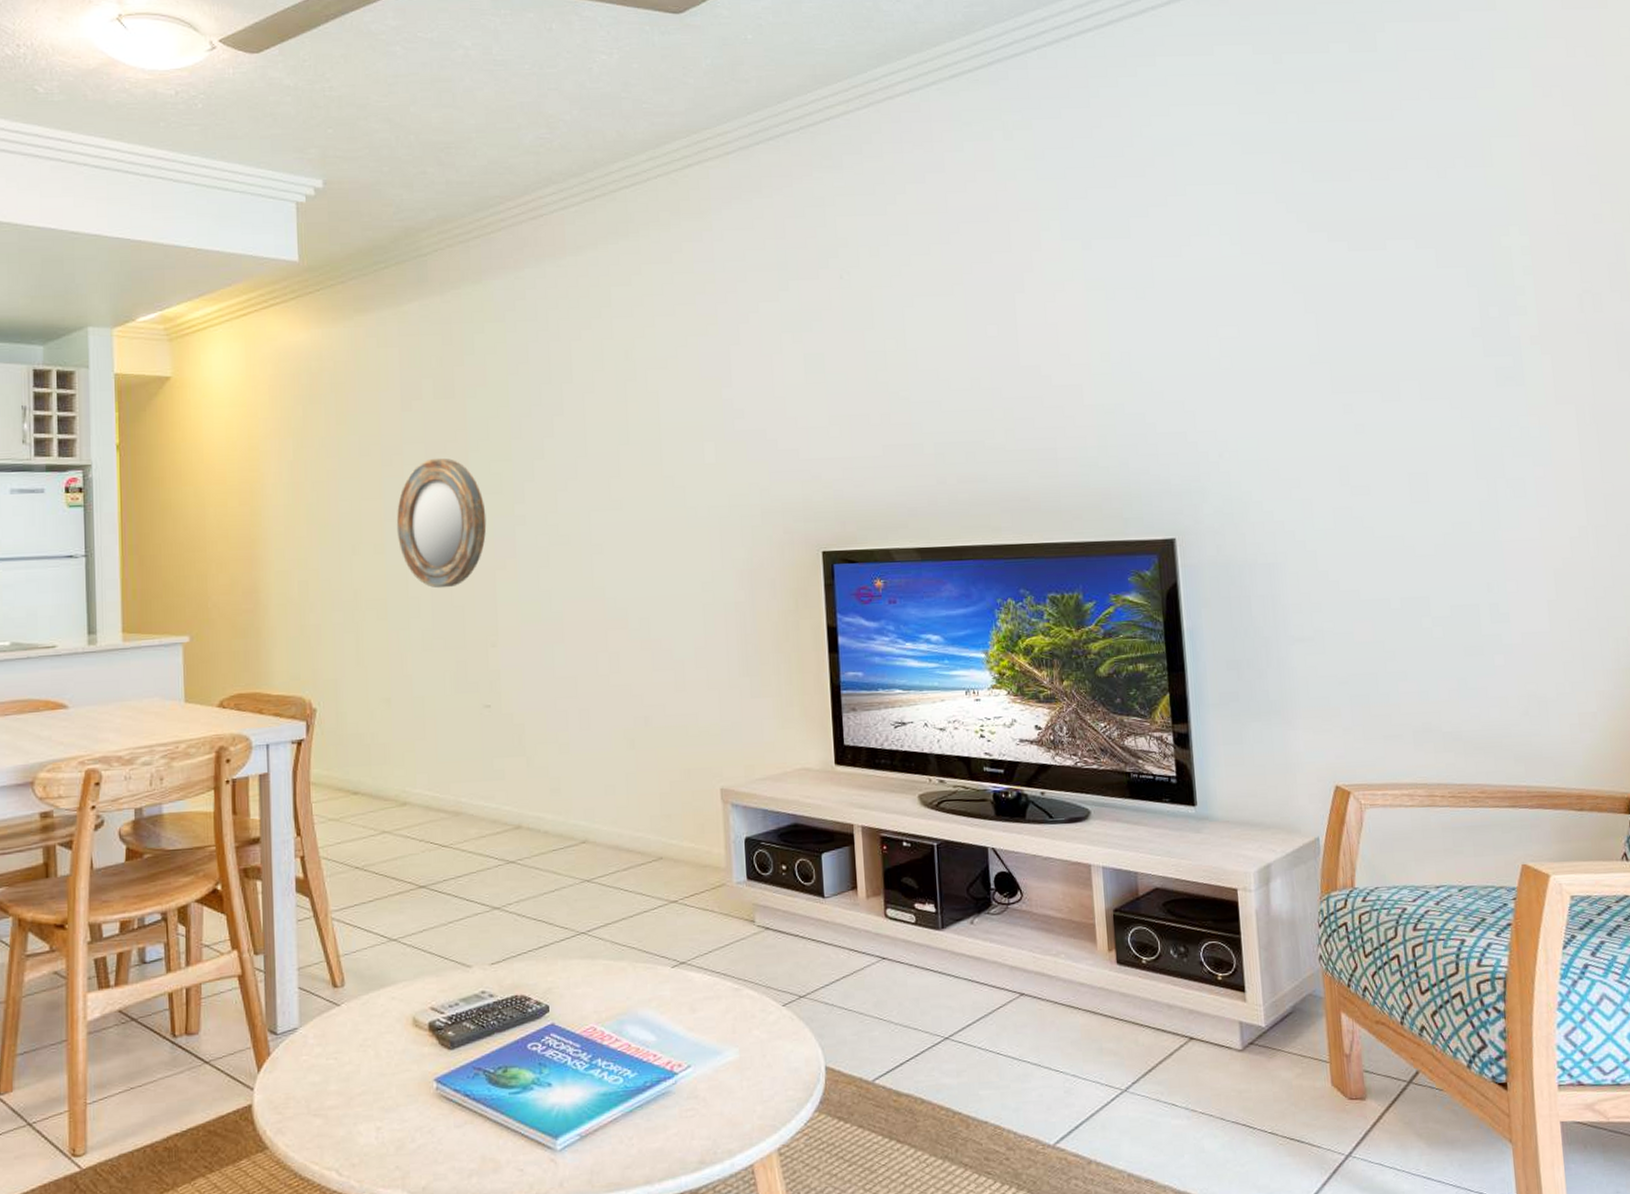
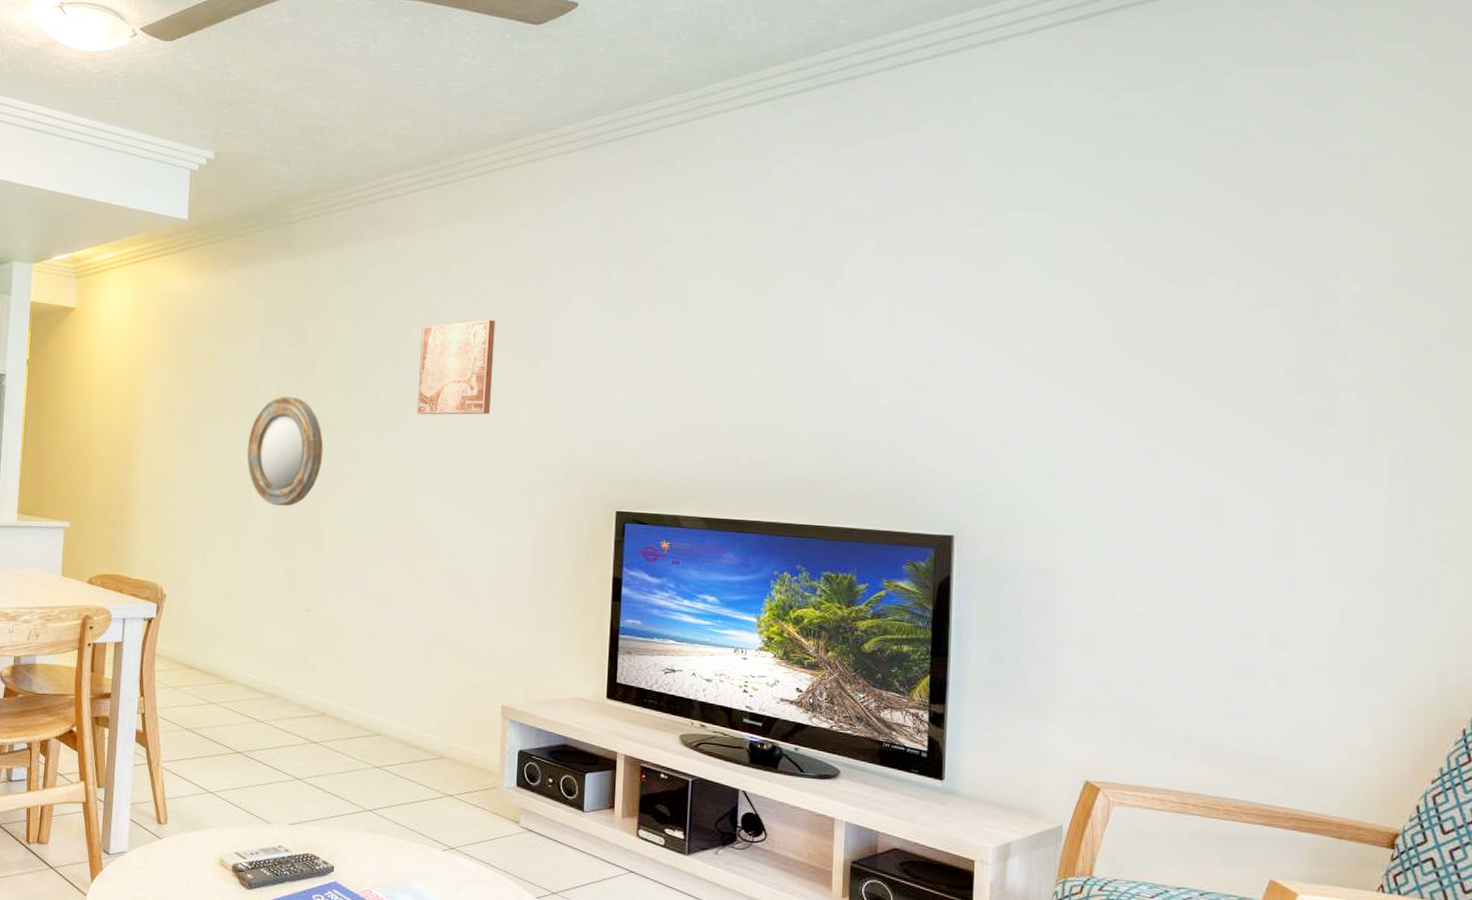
wall art: none [585,348,672,464] -> present [416,319,495,415]

